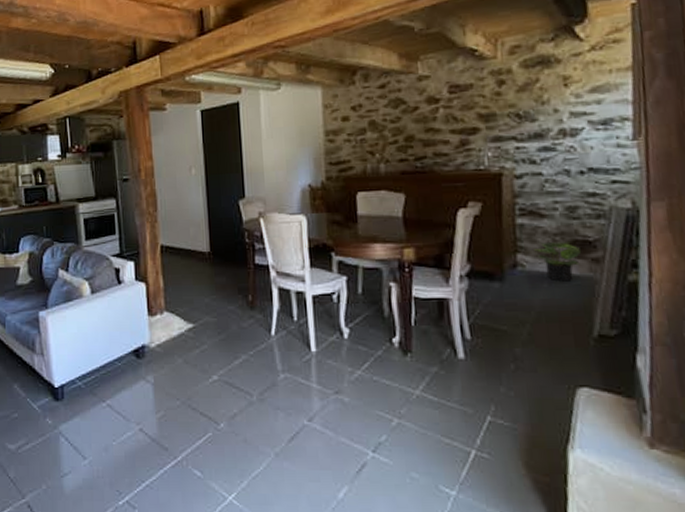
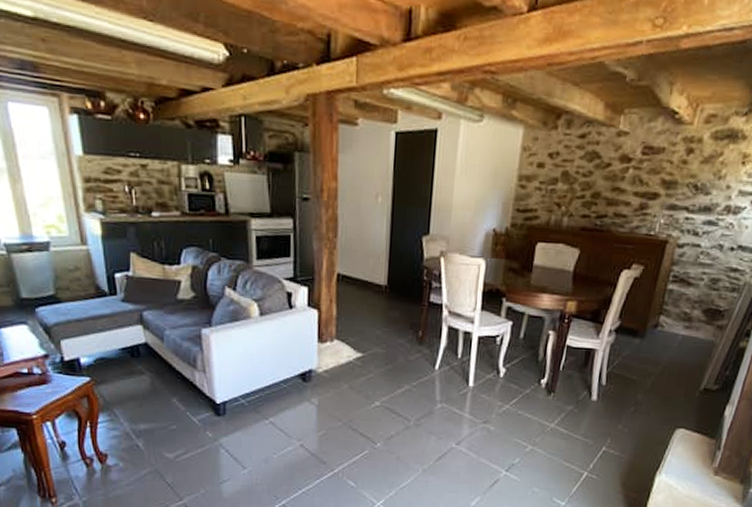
potted plant: present [534,241,582,282] -> none [675,307,712,343]

